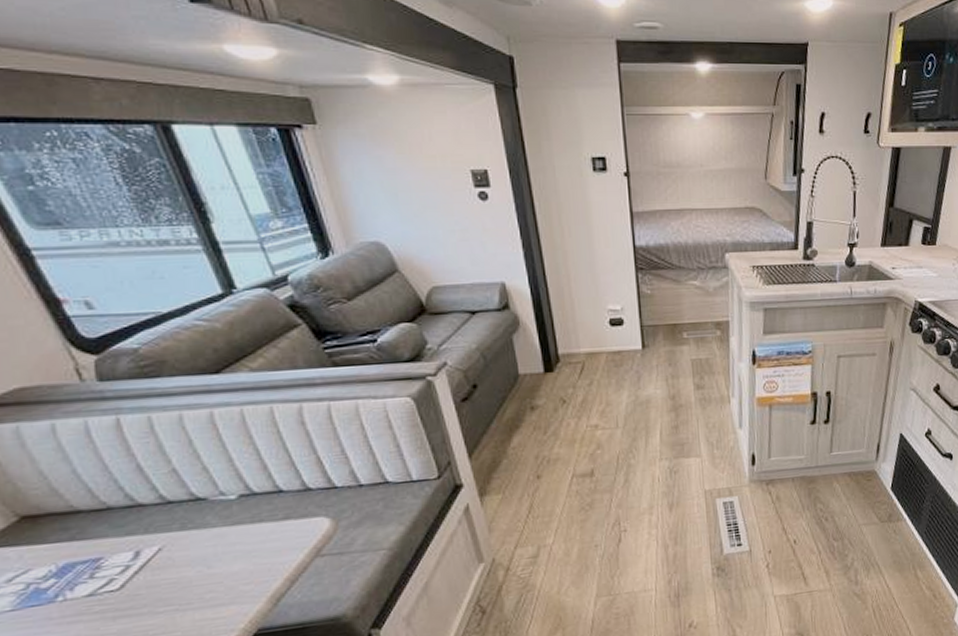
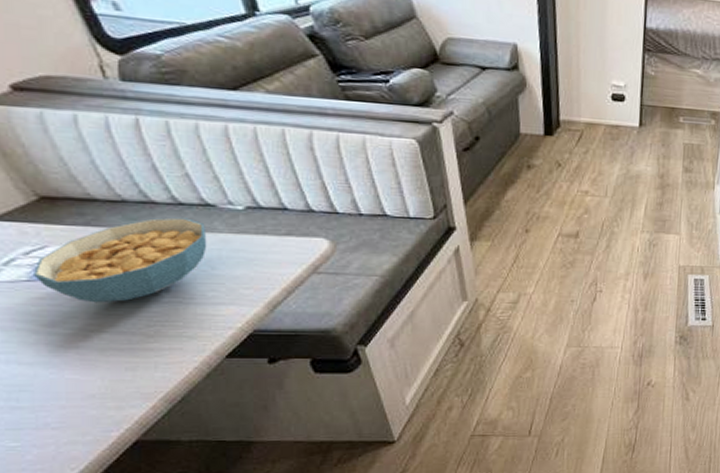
cereal bowl: none [18,516,201,625] -> present [34,217,207,303]

